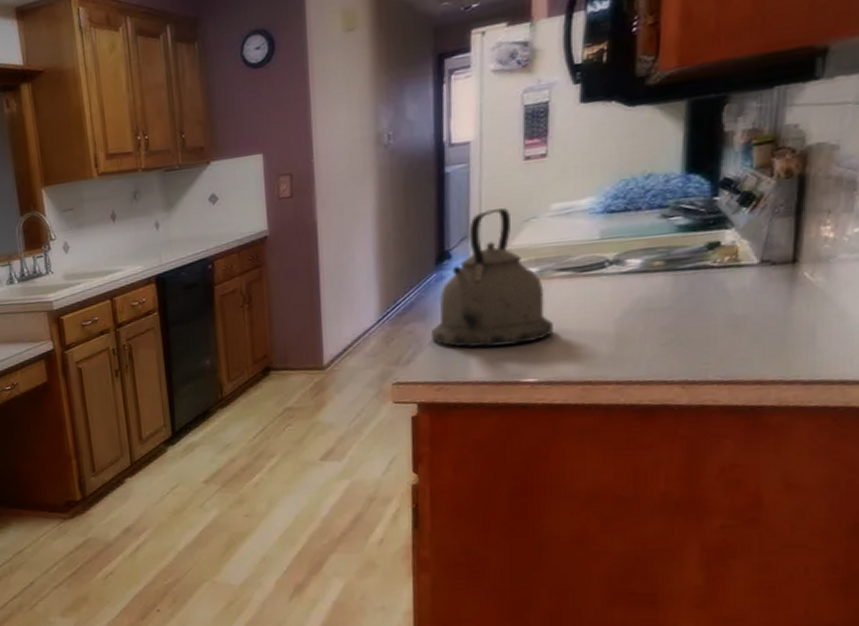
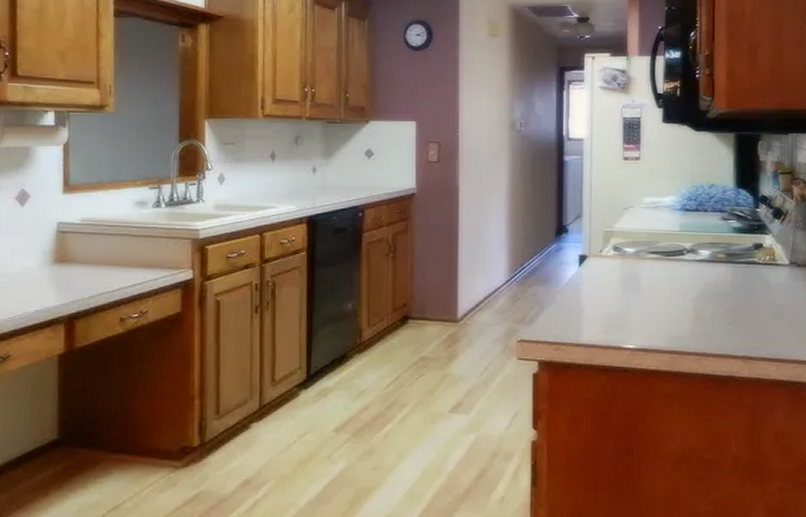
kettle: present [432,208,553,348] -> none [551,196,647,315]

